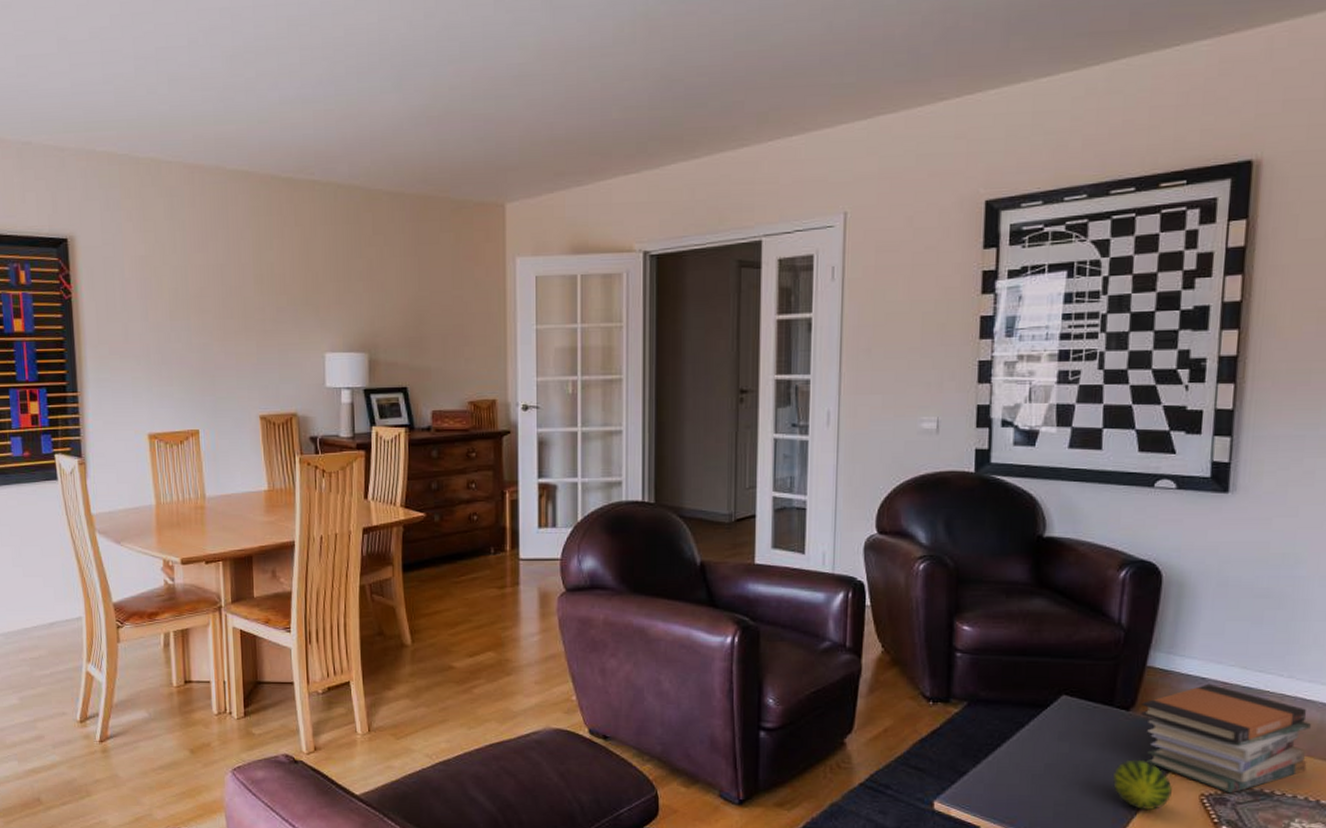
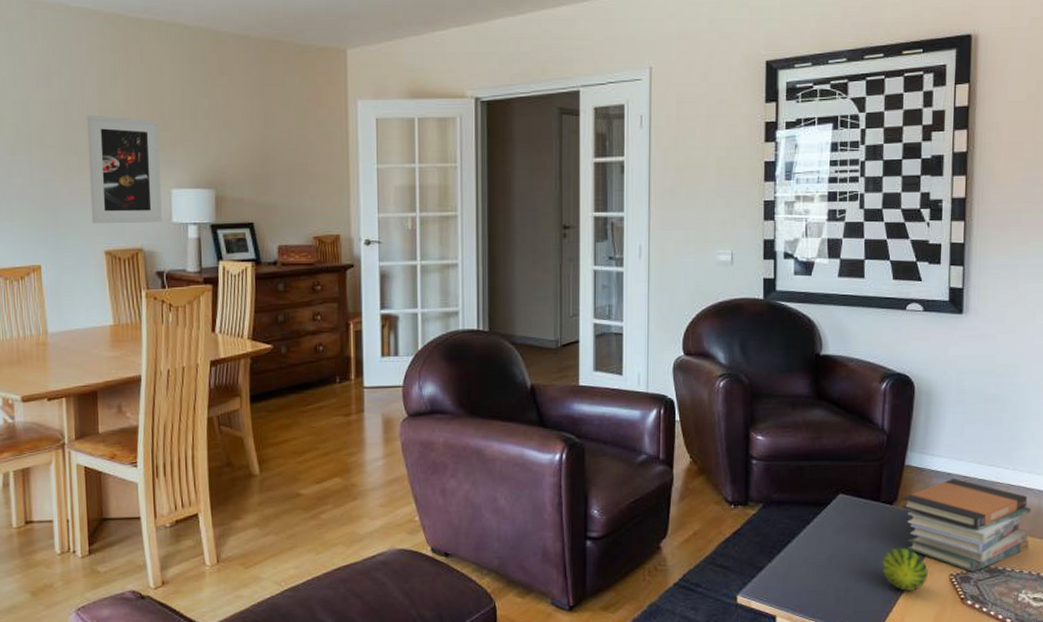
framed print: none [242,279,316,388] -> present [87,116,162,223]

